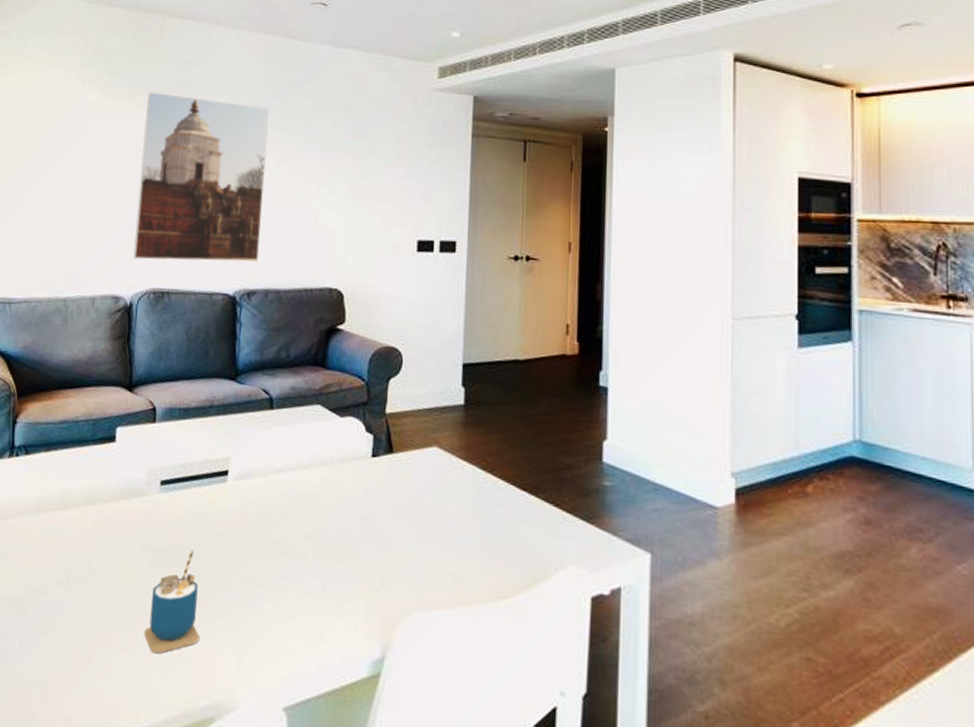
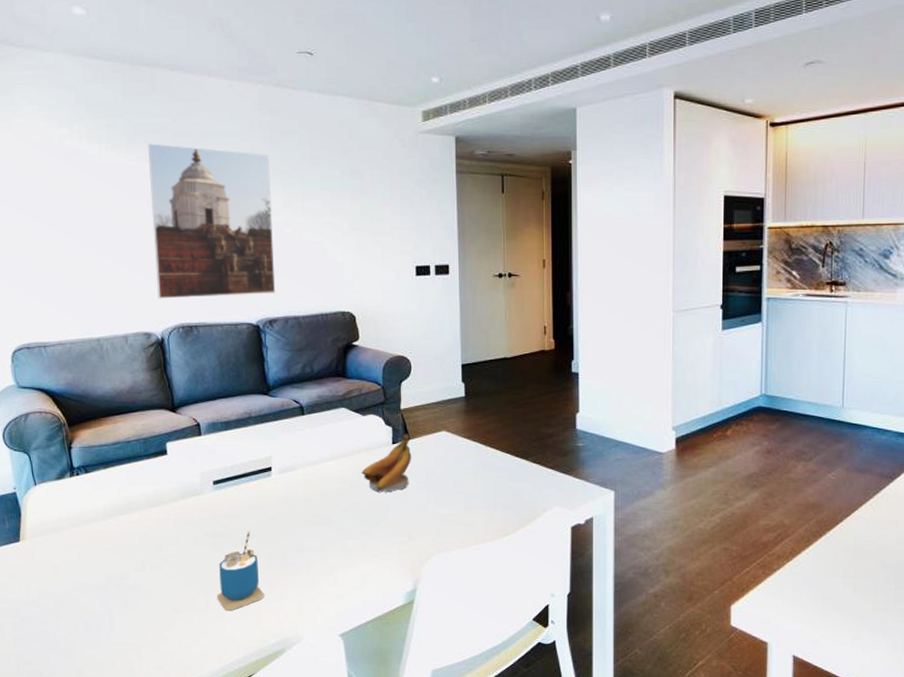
banana: none [331,445,394,520] -> present [361,433,412,493]

